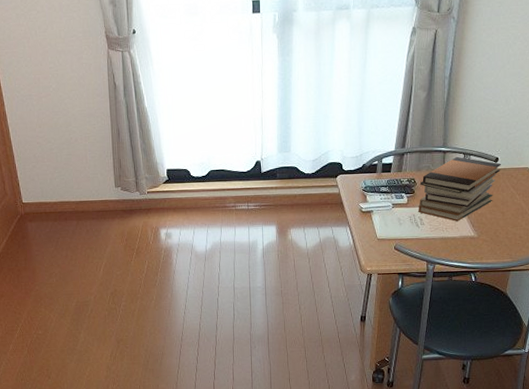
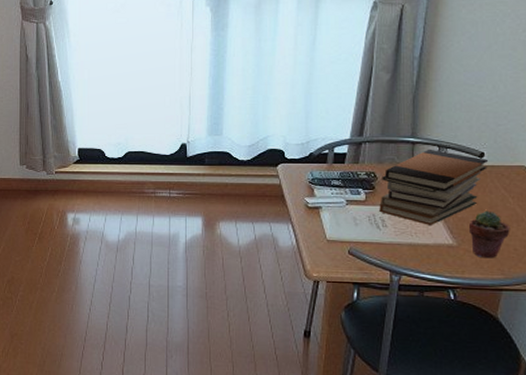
potted succulent: none [487,206,517,246] -> present [470,210,510,259]

